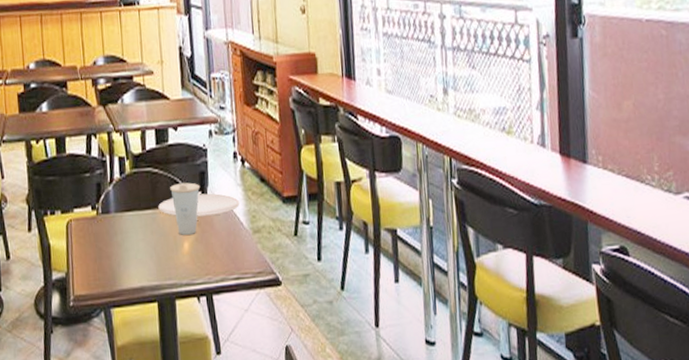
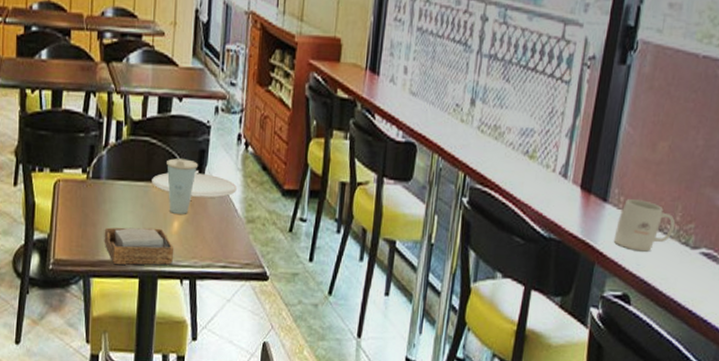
napkin holder: none [119,251,188,292] -> present [104,227,174,265]
mug: none [600,156,655,205] -> present [613,199,676,252]

